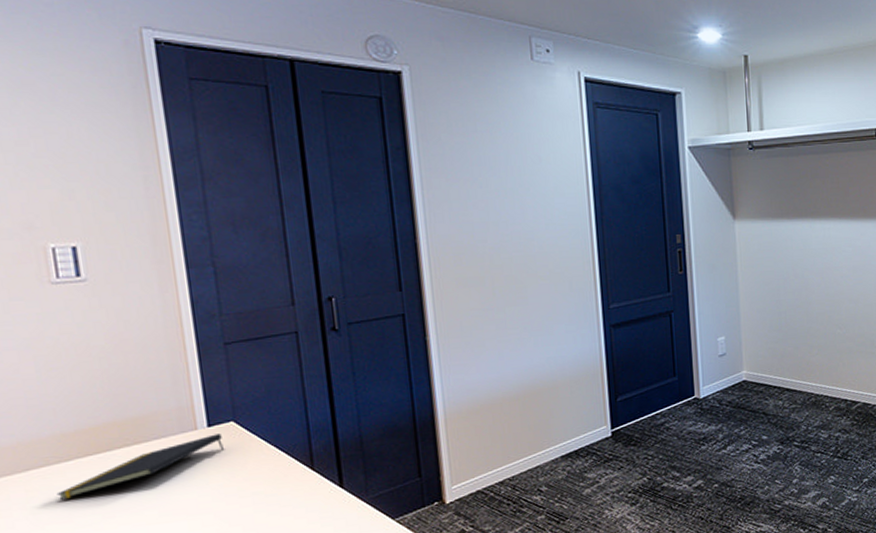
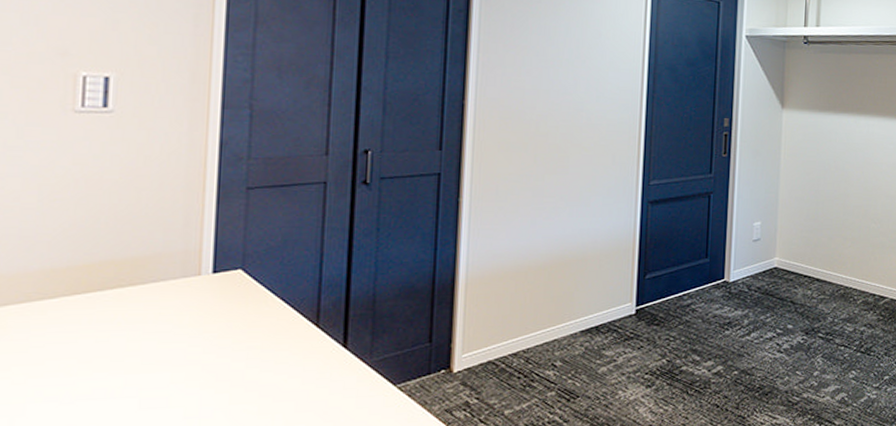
notepad: present [56,433,223,501] -> none [32,281,226,341]

